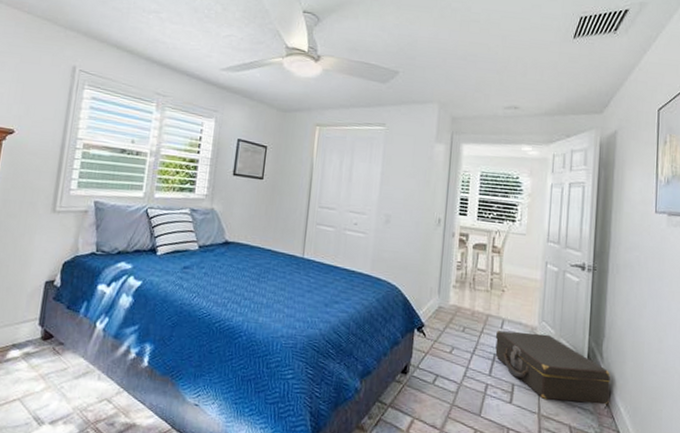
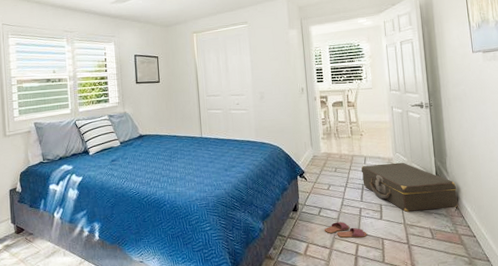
slippers: none [436,396,490,422] -> present [324,221,367,238]

